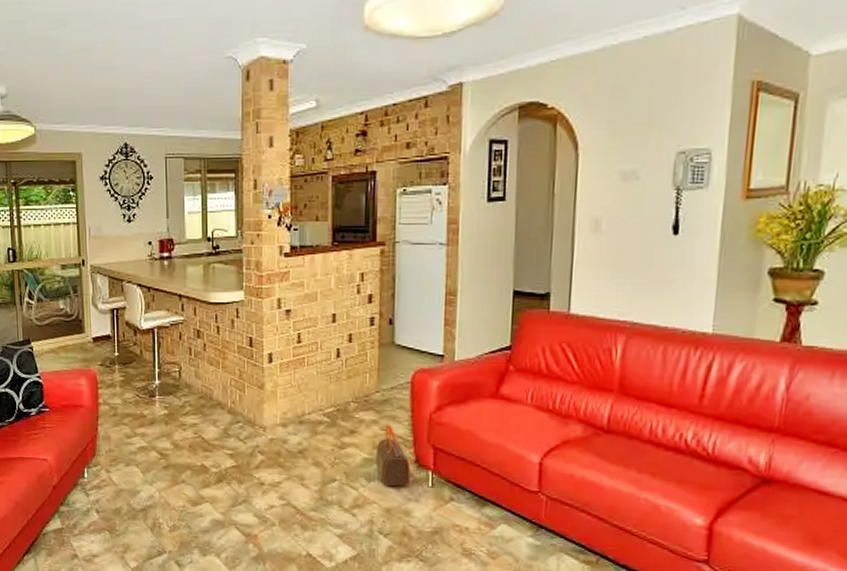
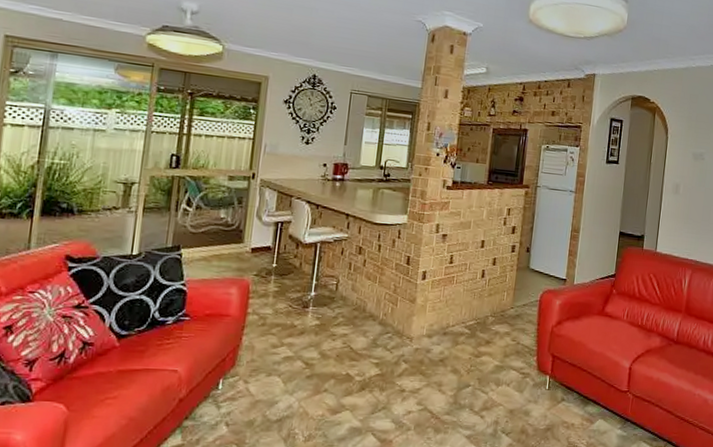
handbag: present [375,424,411,486] -> none [504,335,533,389]

